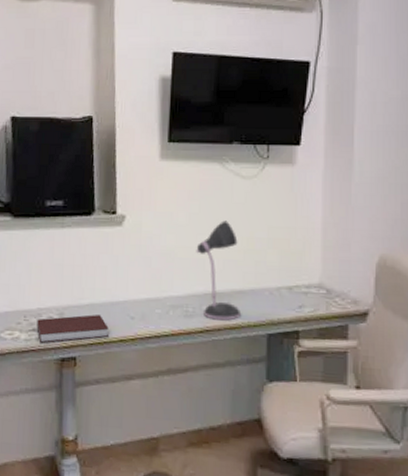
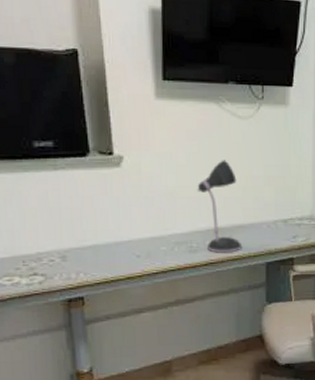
notebook: present [36,314,110,343] -> none [37,255,116,286]

